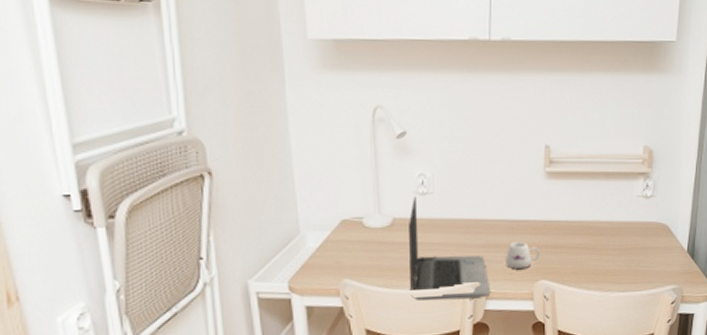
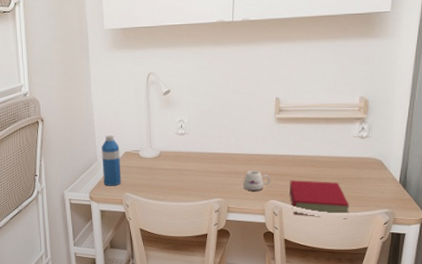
water bottle: none [306,195,337,271] -> present [101,134,122,186]
laptop computer: present [407,196,491,301] -> none [170,136,231,211]
book: none [563,252,633,300] -> present [290,180,349,219]

